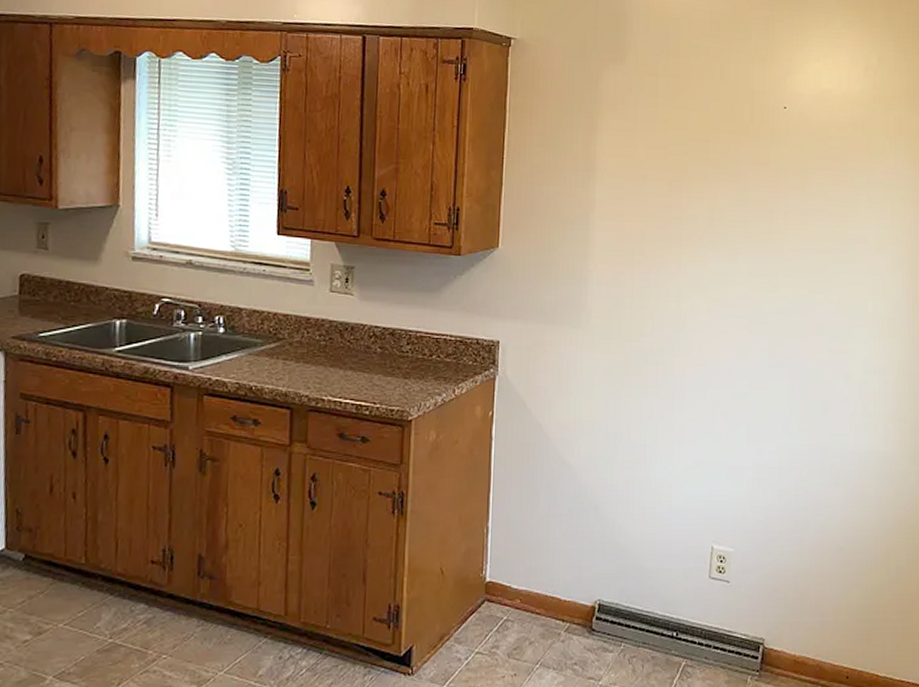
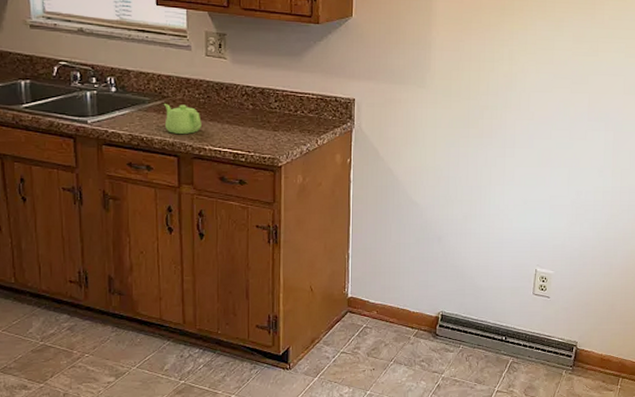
teapot: none [277,346,321,383] -> present [163,103,202,135]

